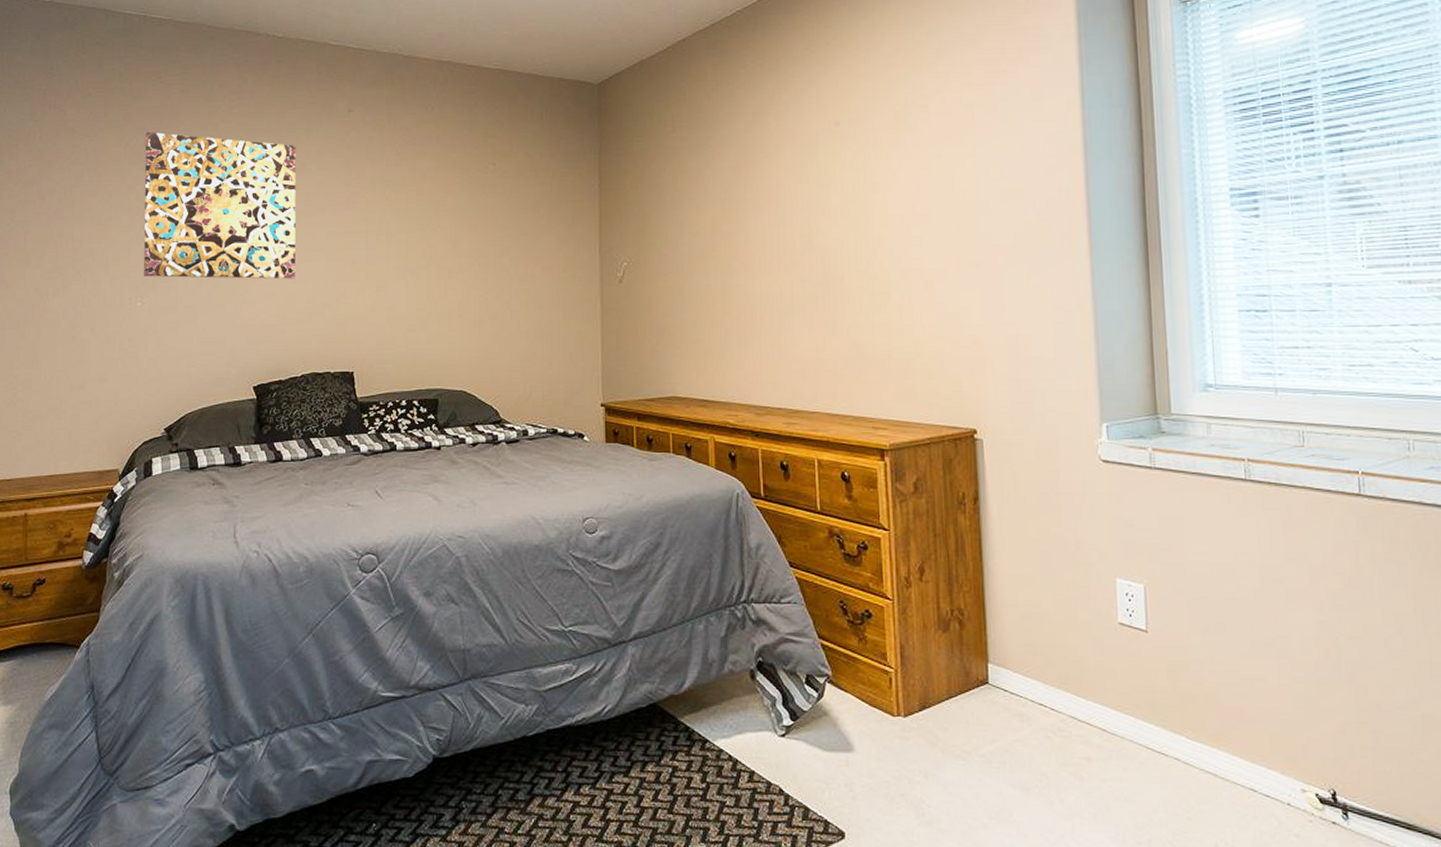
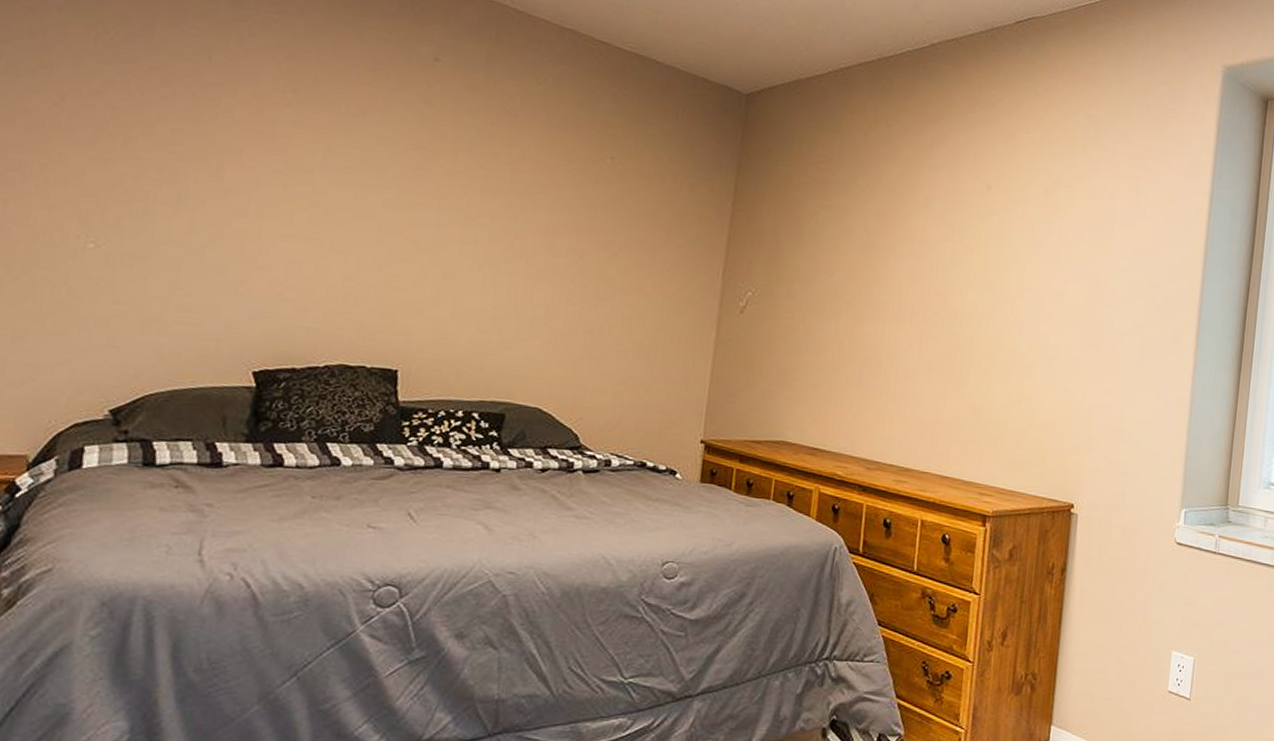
wall art: present [144,131,296,279] -> none [103,25,356,248]

